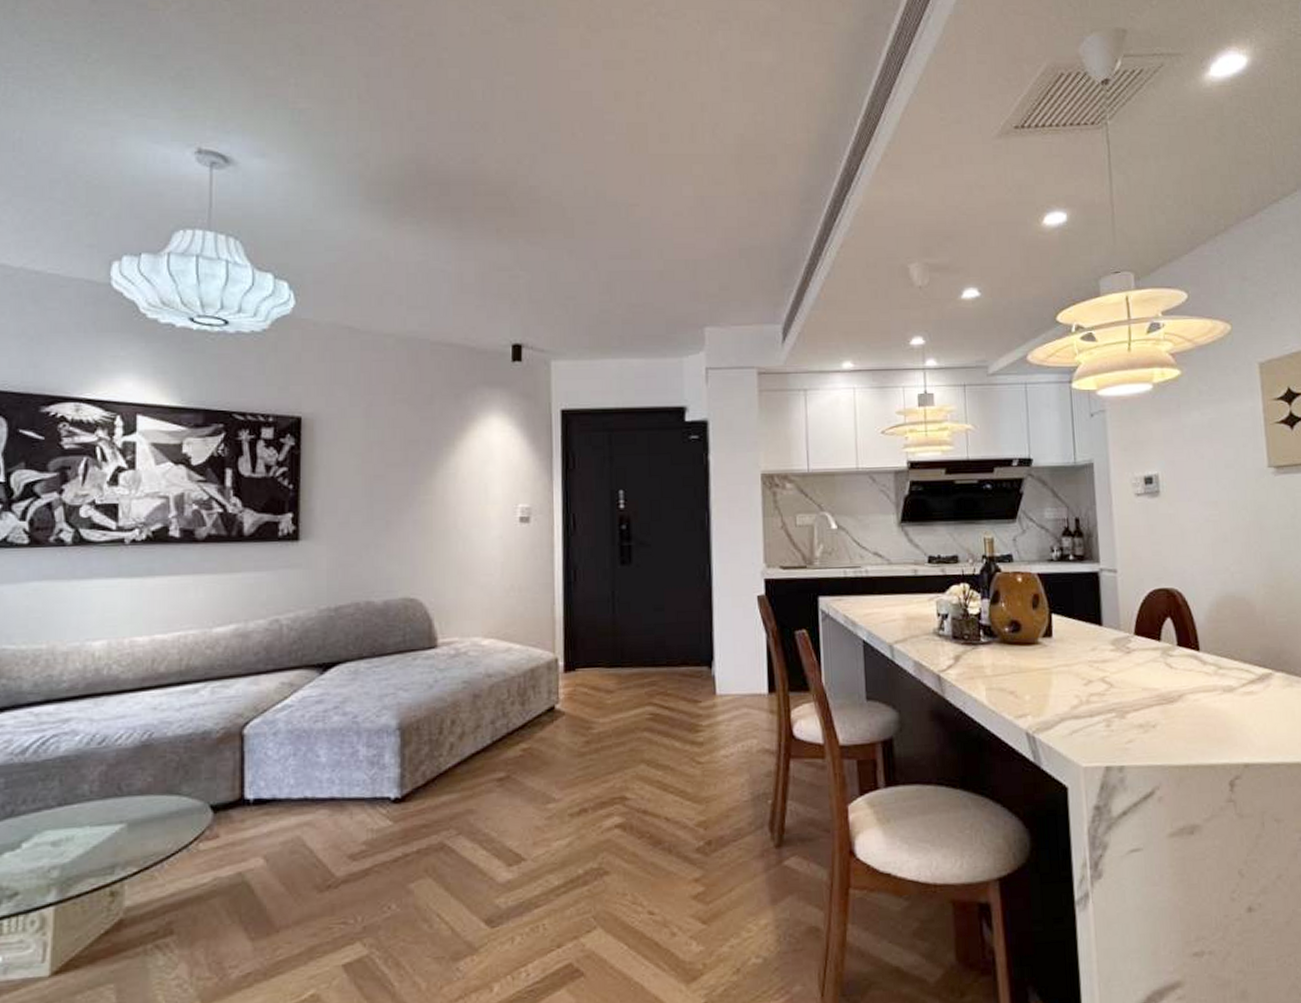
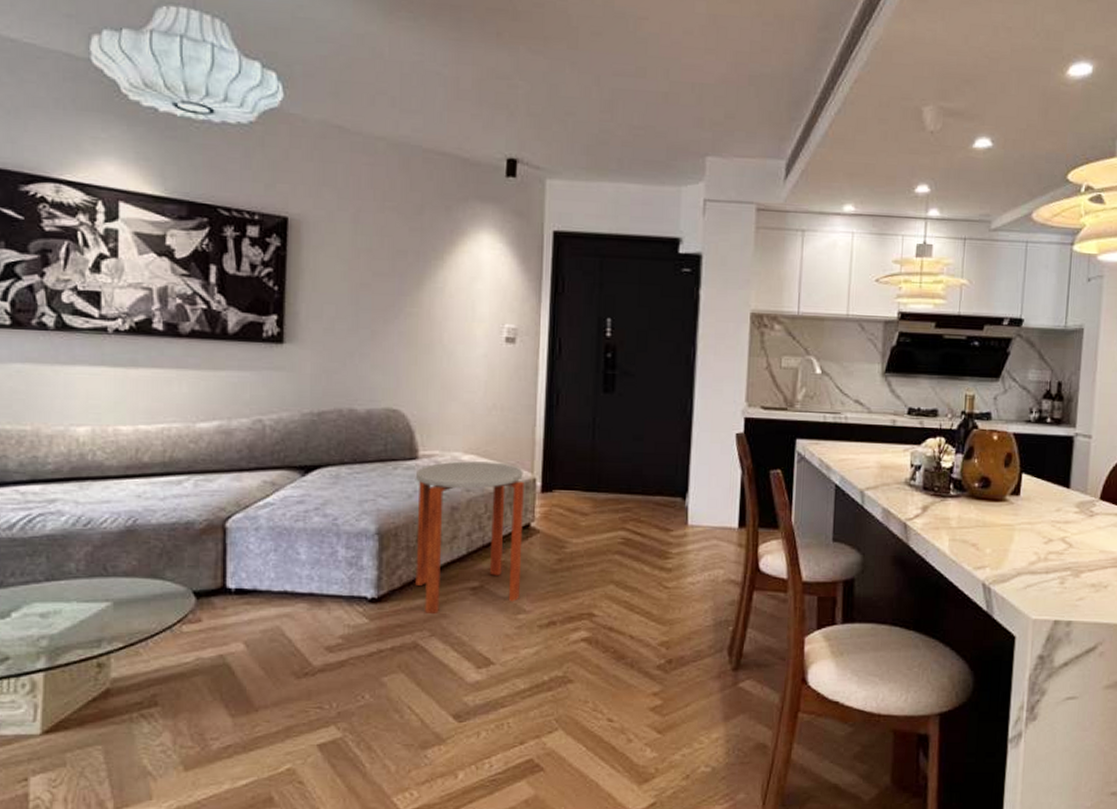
side table: none [435,644,548,811] -> present [415,461,524,615]

